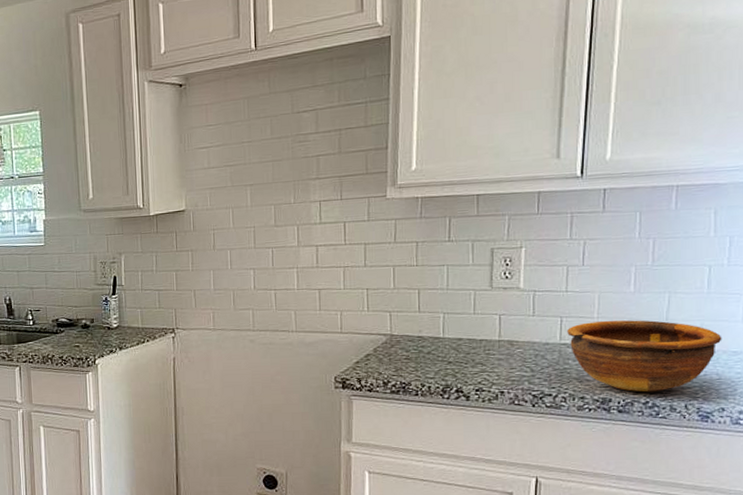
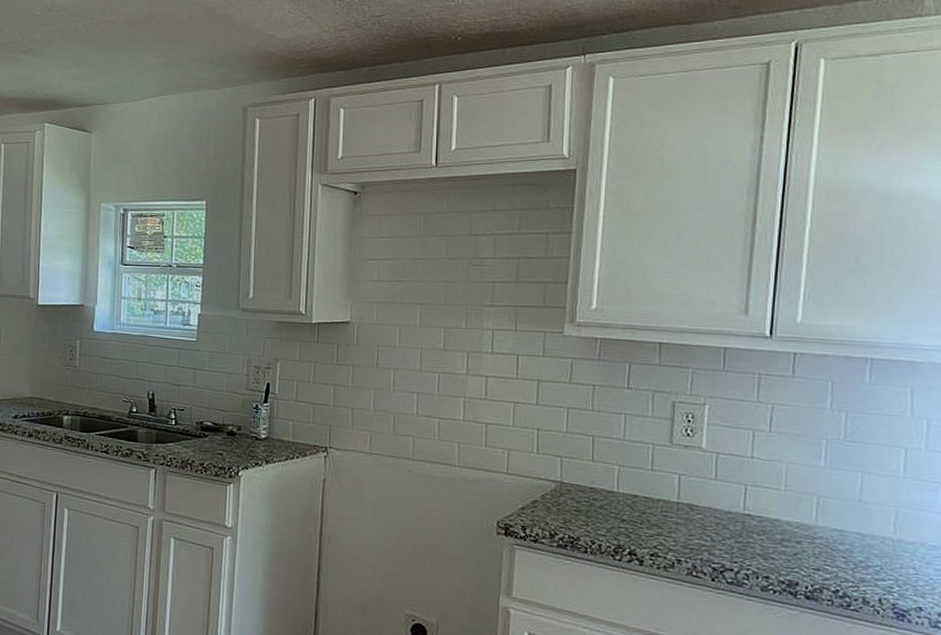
bowl: present [567,320,722,392] -> none [752,494,920,581]

